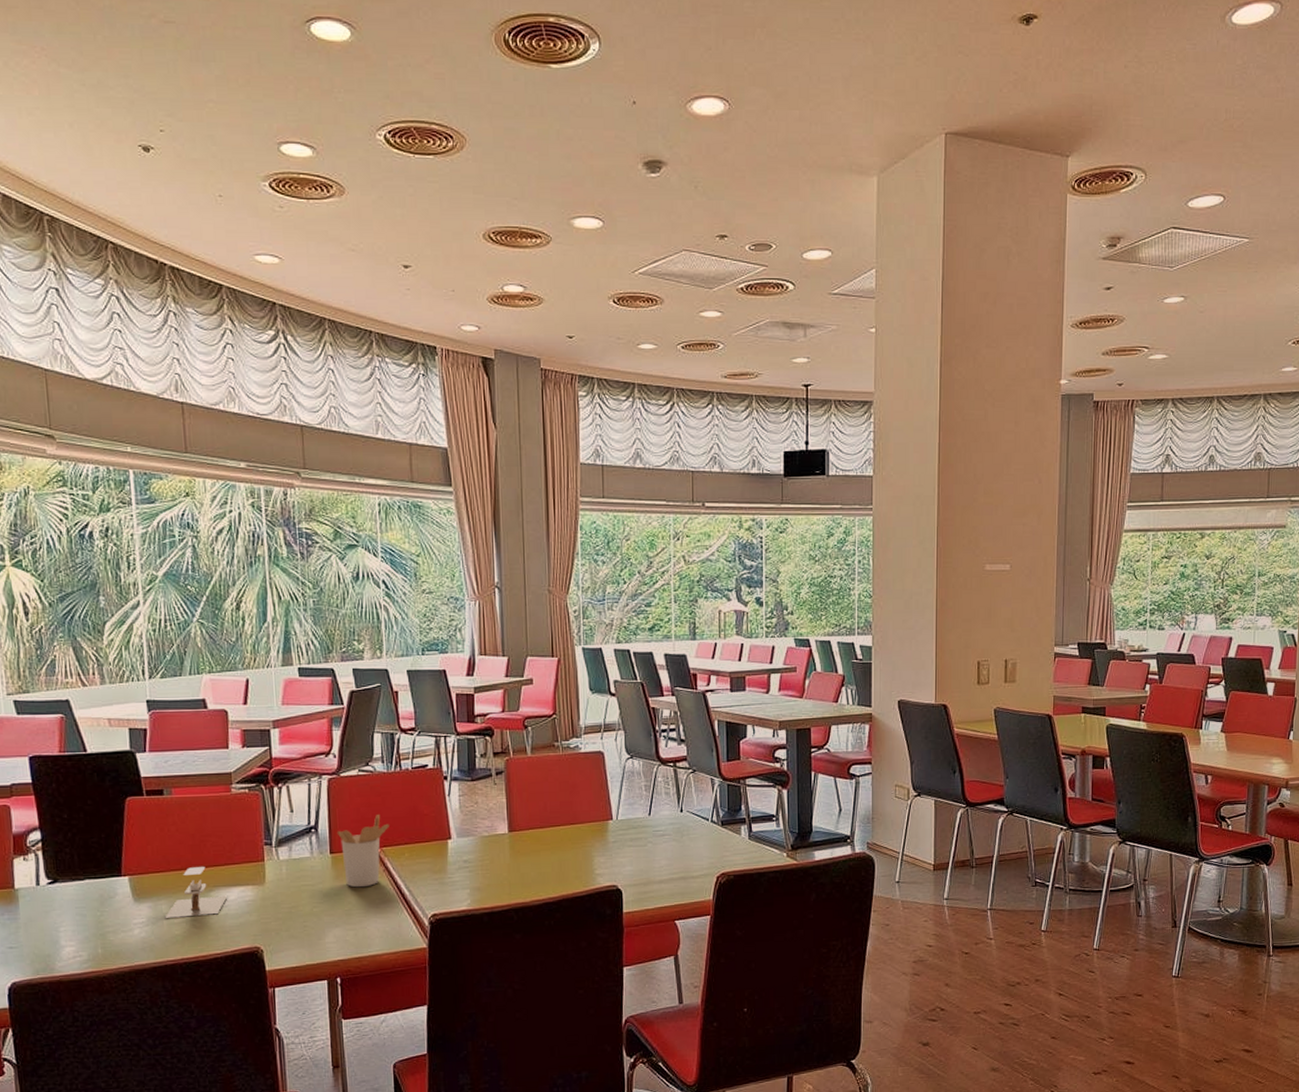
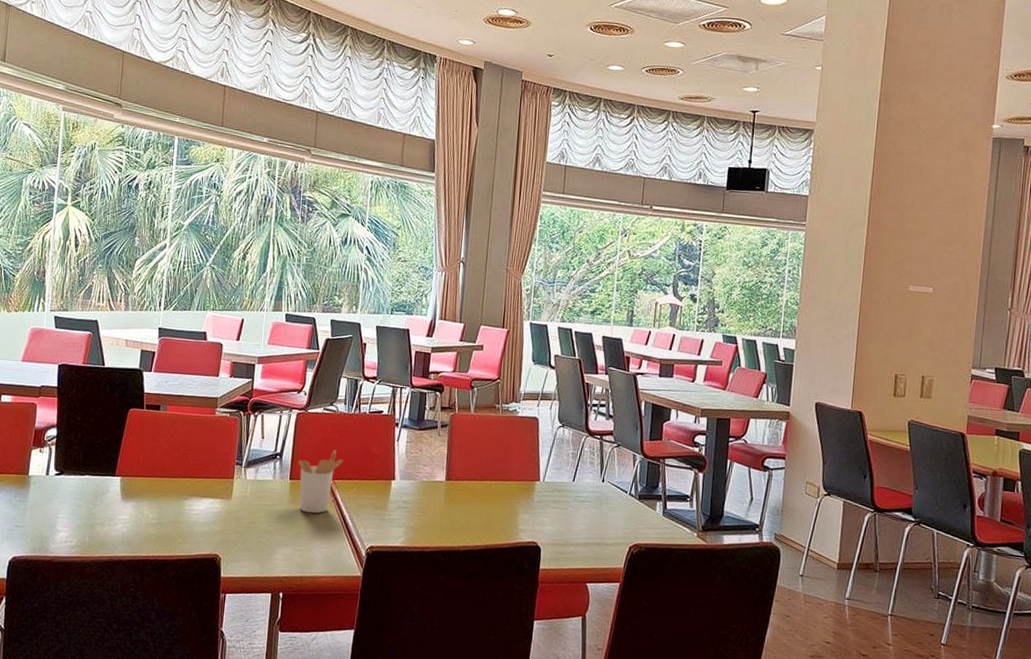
napkin holder: present [165,867,227,918] -> none [144,476,198,521]

